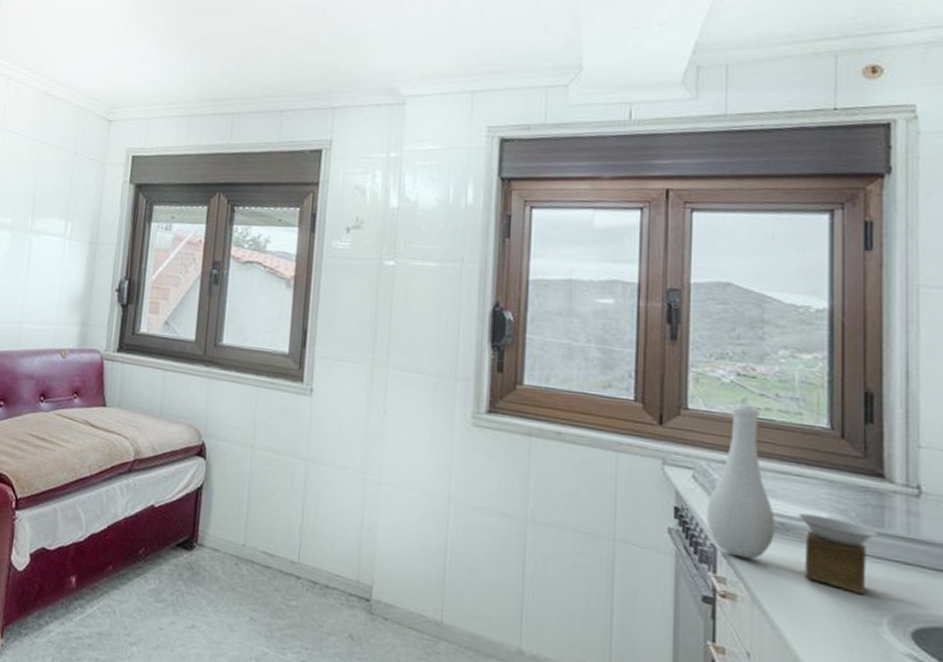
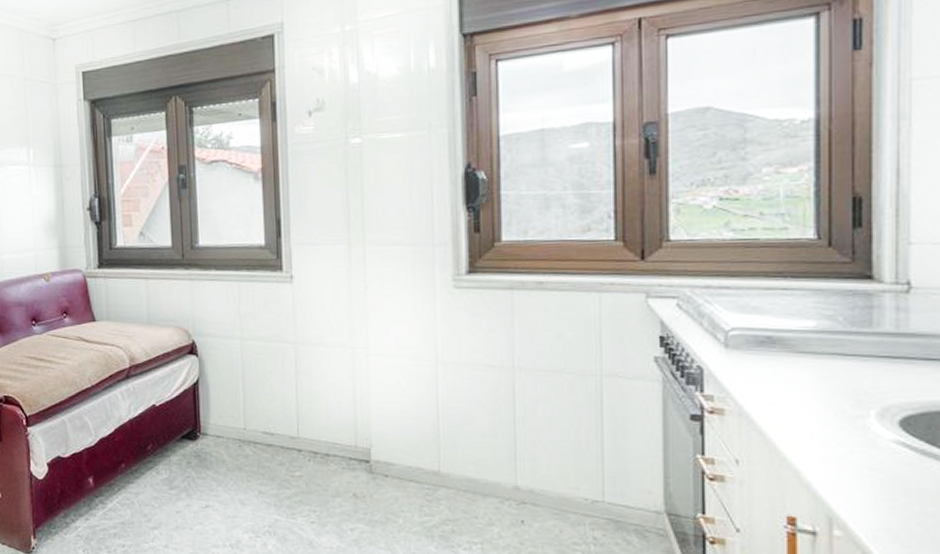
vase: present [706,406,878,595] -> none [692,230,866,393]

